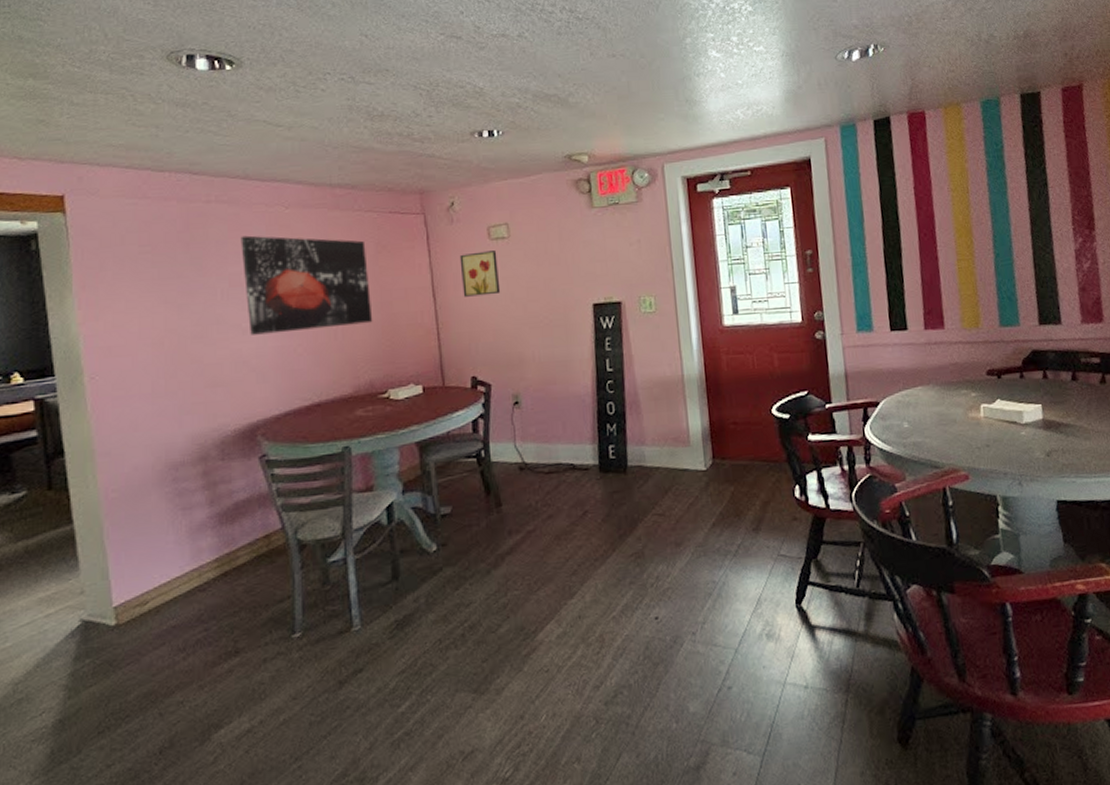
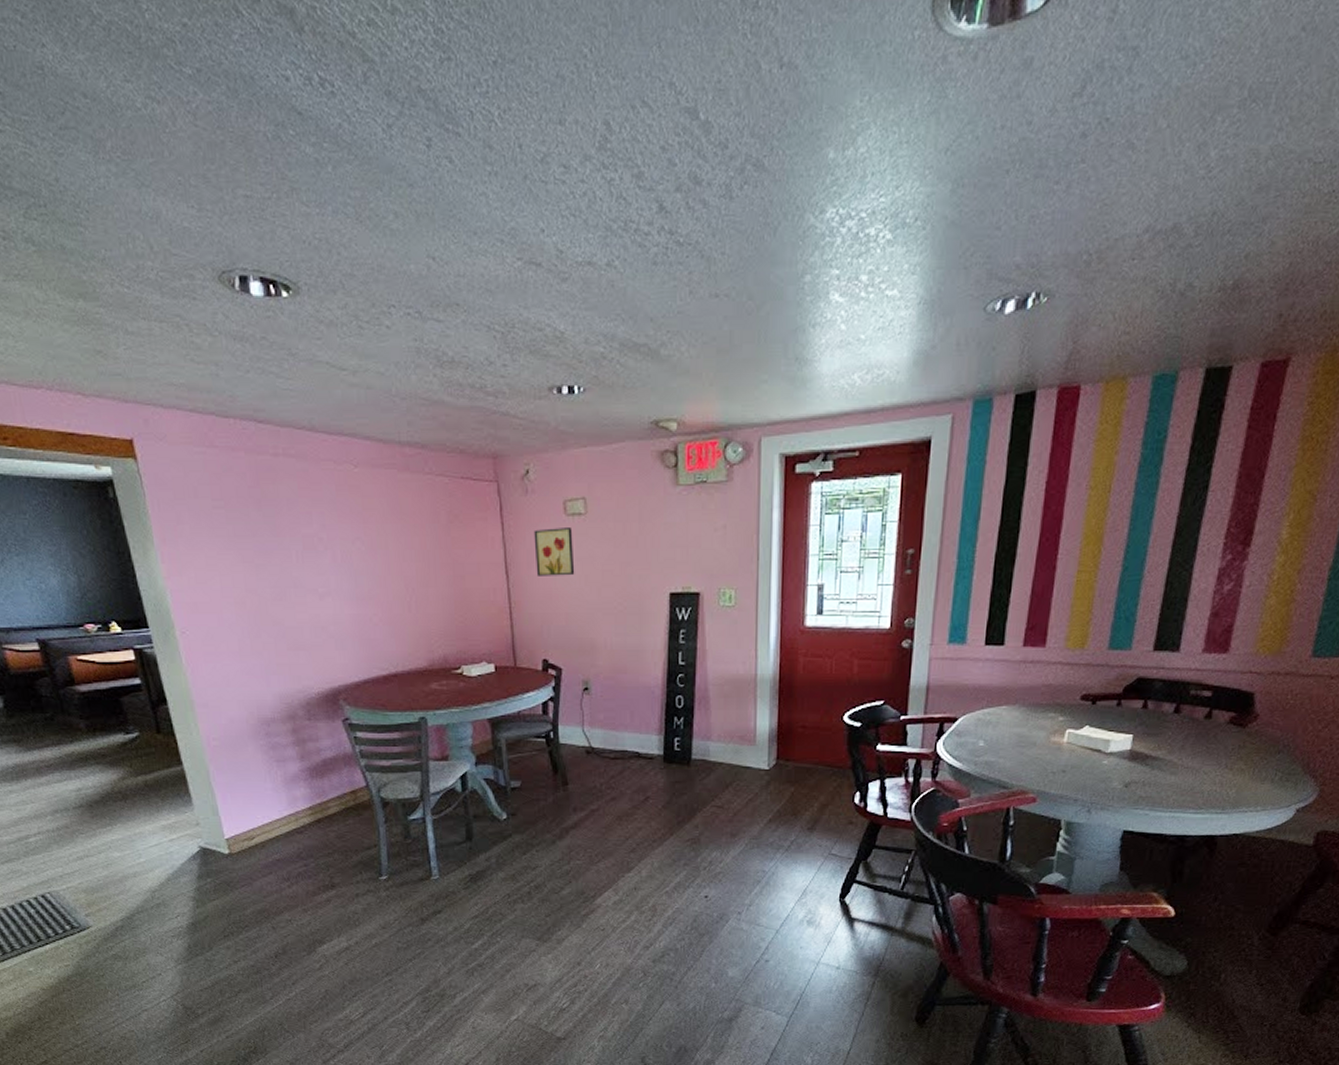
wall art: present [240,235,373,335] -> none [311,495,446,601]

